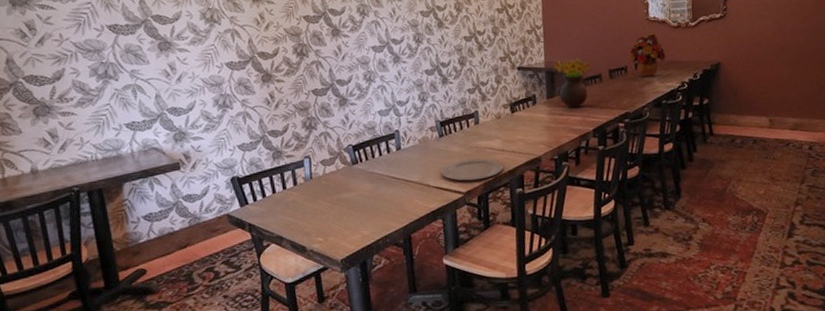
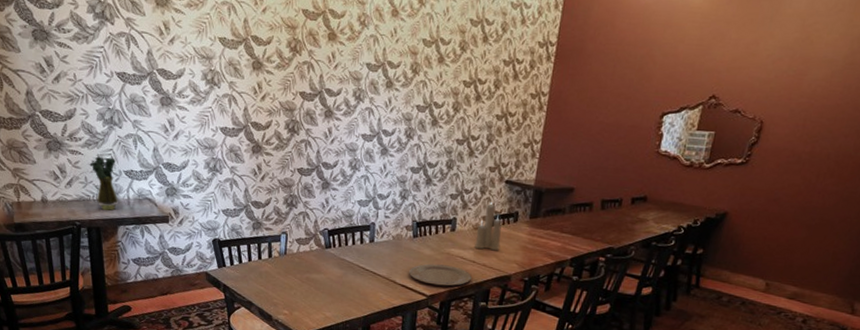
vase: none [84,111,121,169] -> present [89,154,118,211]
candle: none [499,90,525,137] -> present [474,202,502,251]
flower arrangement: present [554,57,592,108] -> none [543,180,585,233]
flower arrangement: present [628,32,666,77] -> none [627,167,669,215]

